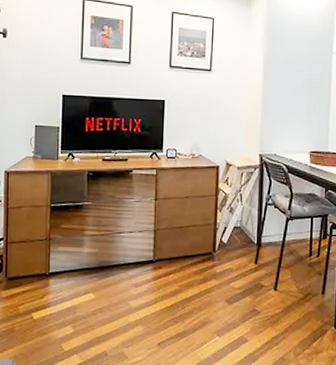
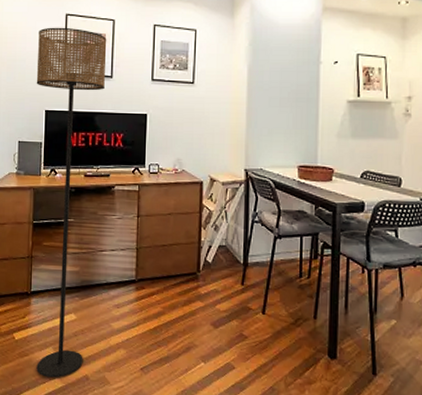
floor lamp: none [53,11,125,355] -> present [36,27,107,378]

